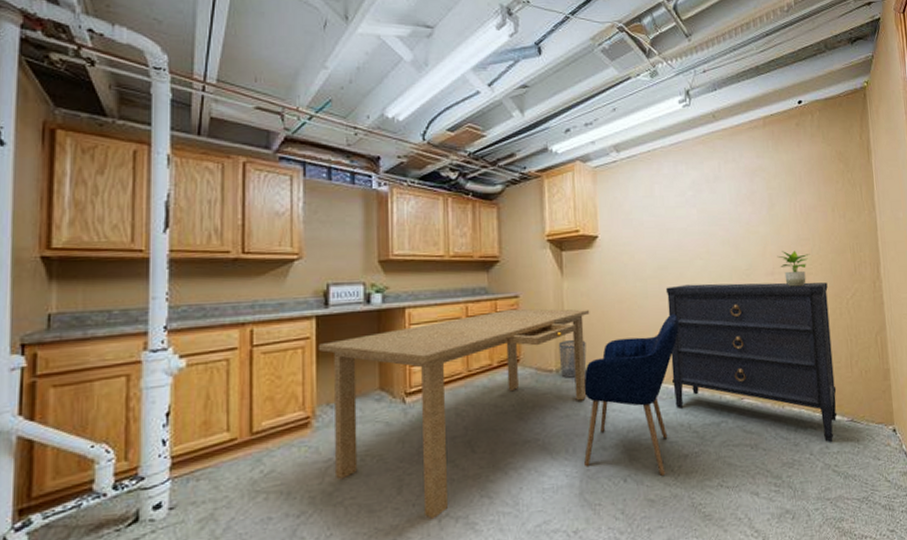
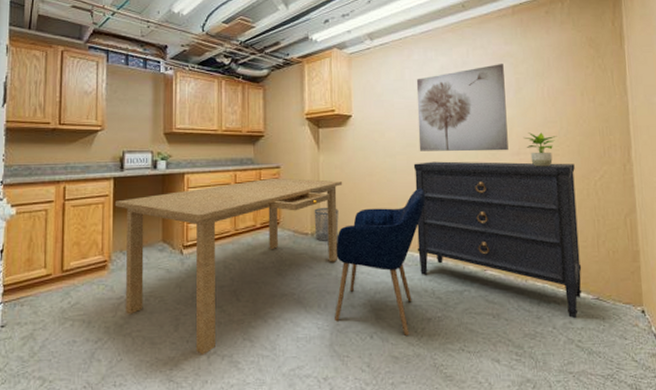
wall art: none [666,178,763,274] -> present [416,64,509,152]

